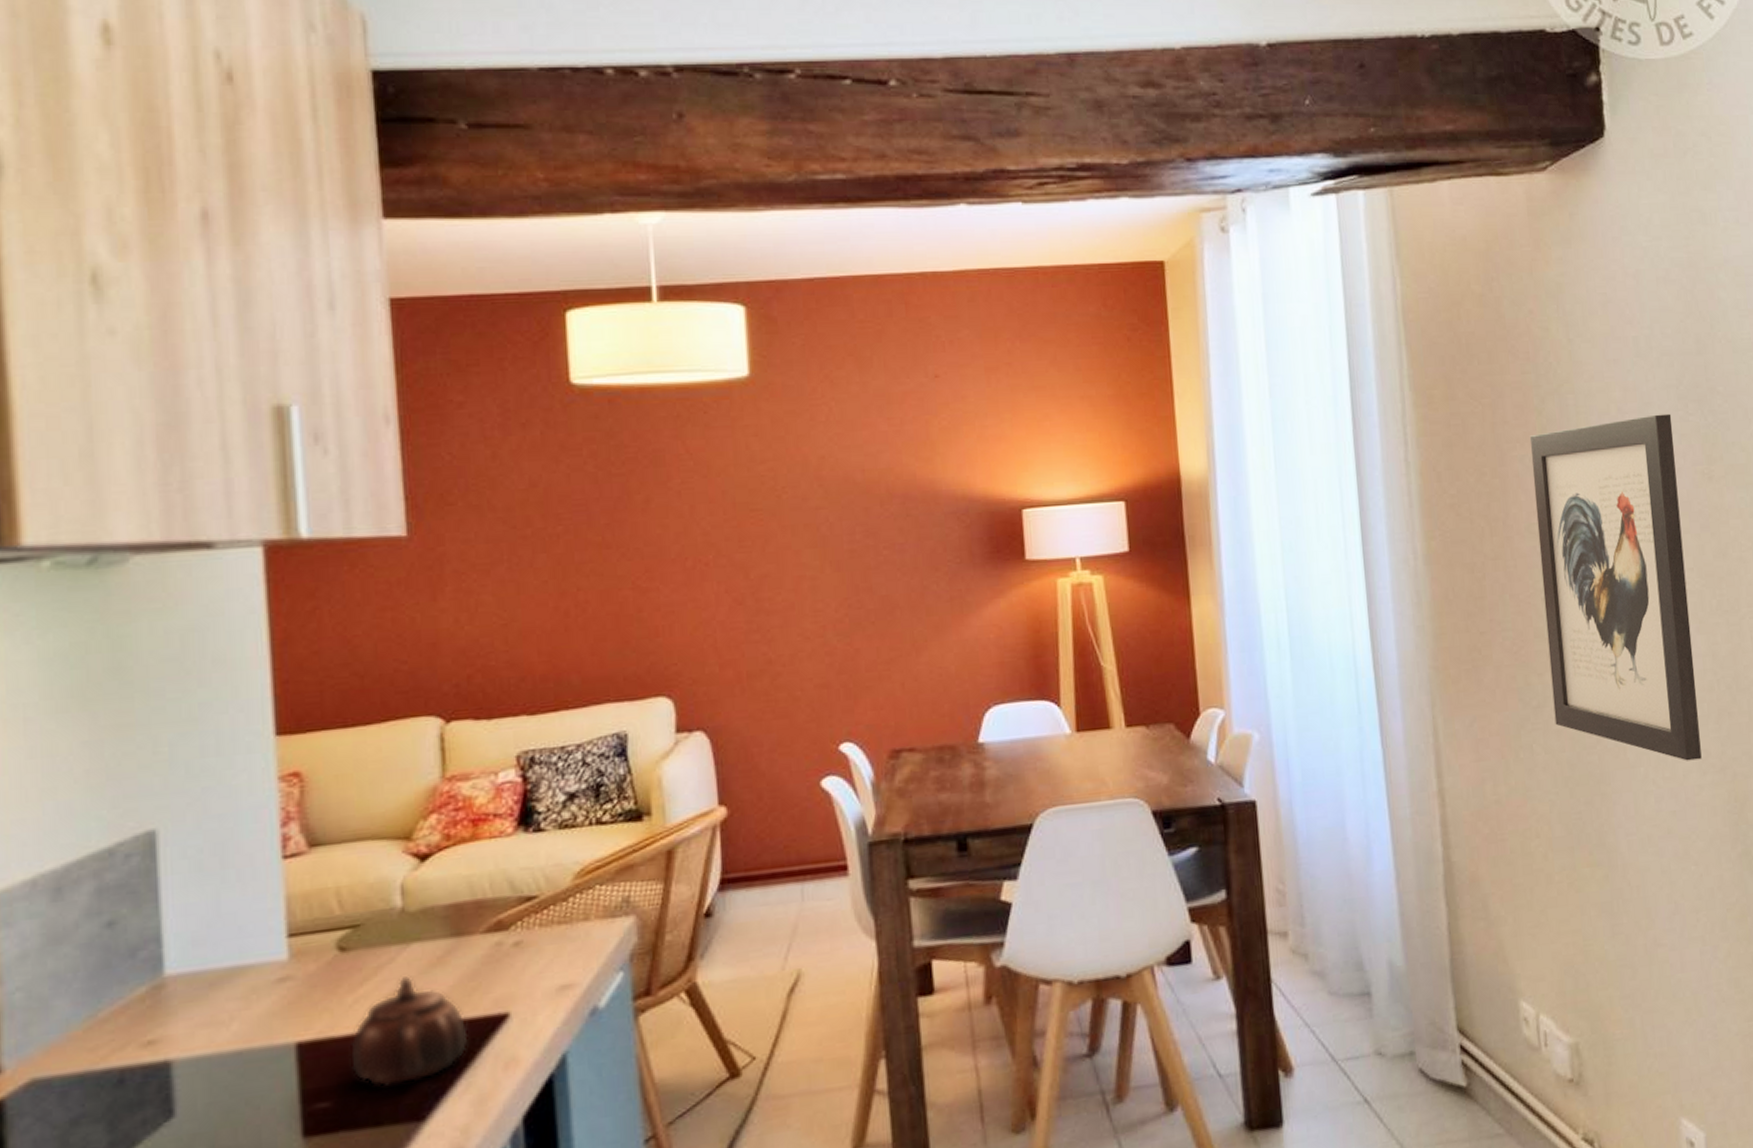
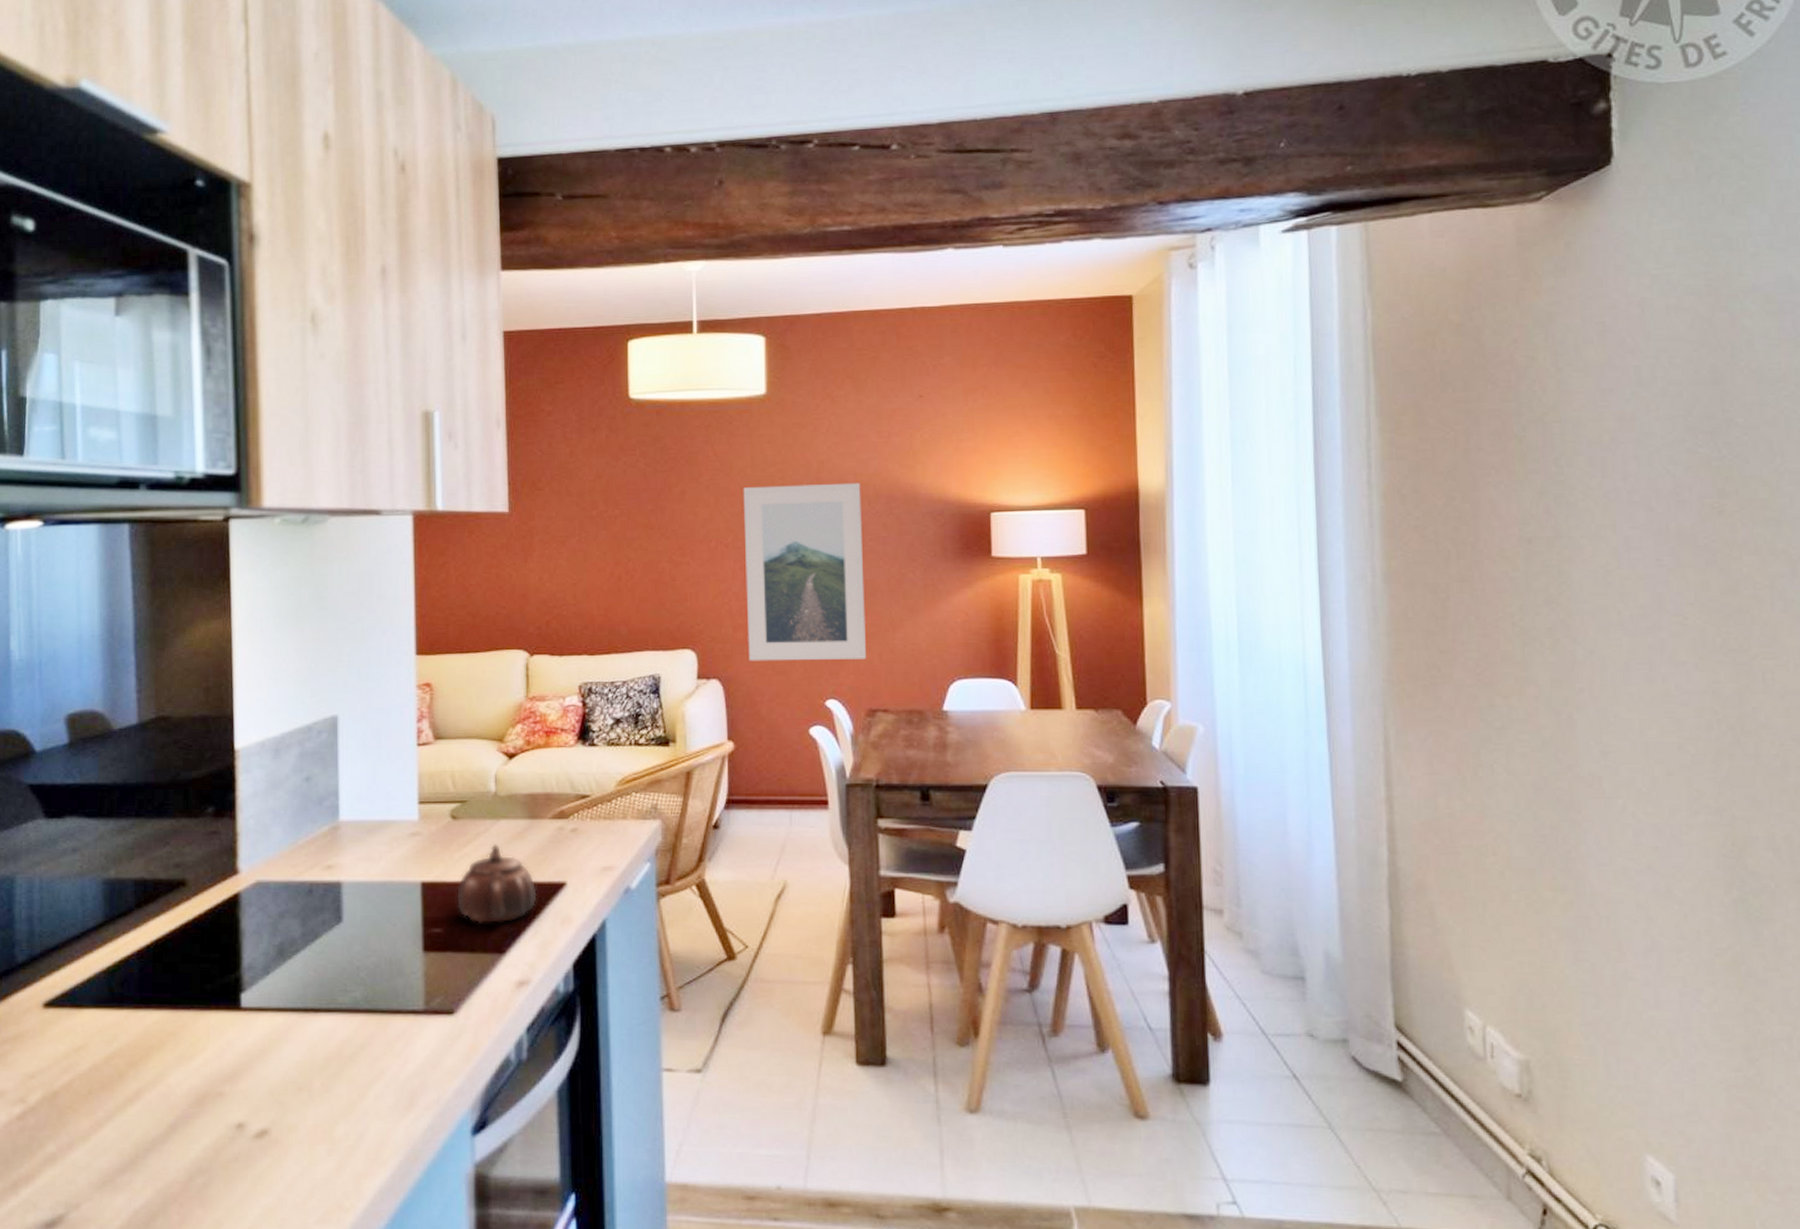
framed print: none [725,480,886,705] -> present [743,482,866,661]
wall art: present [1529,413,1702,761] -> none [1506,444,1693,798]

